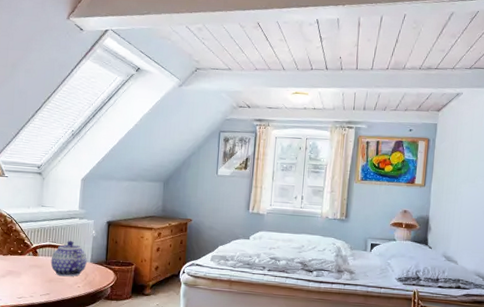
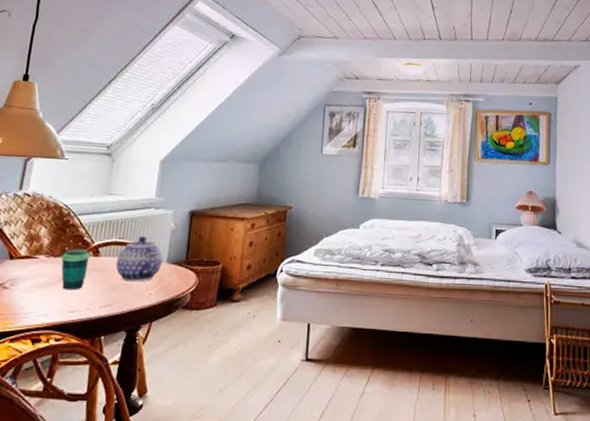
cup: none [9,249,31,282] -> present [61,248,91,290]

